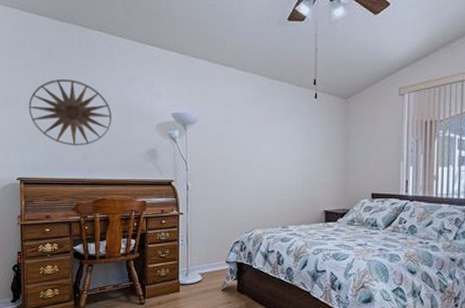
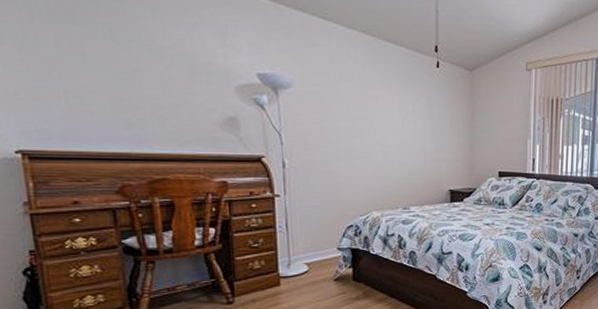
wall art: present [28,79,112,146] -> none [24,14,168,110]

